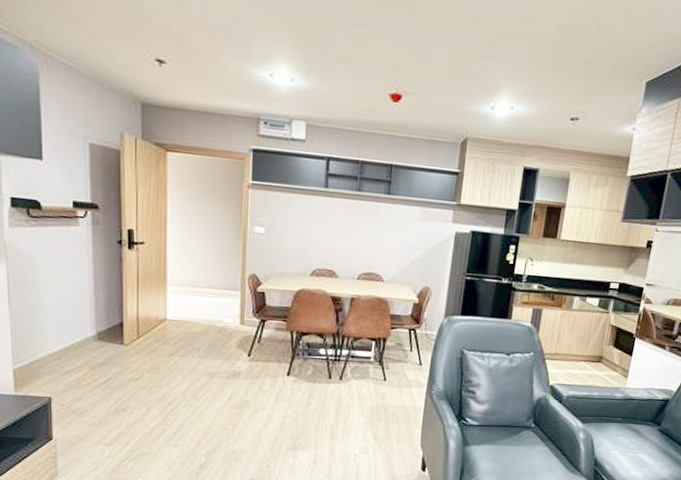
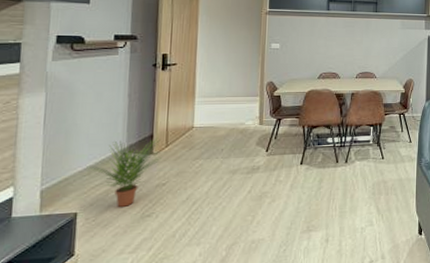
potted plant: none [55,325,133,397] -> present [85,138,162,207]

